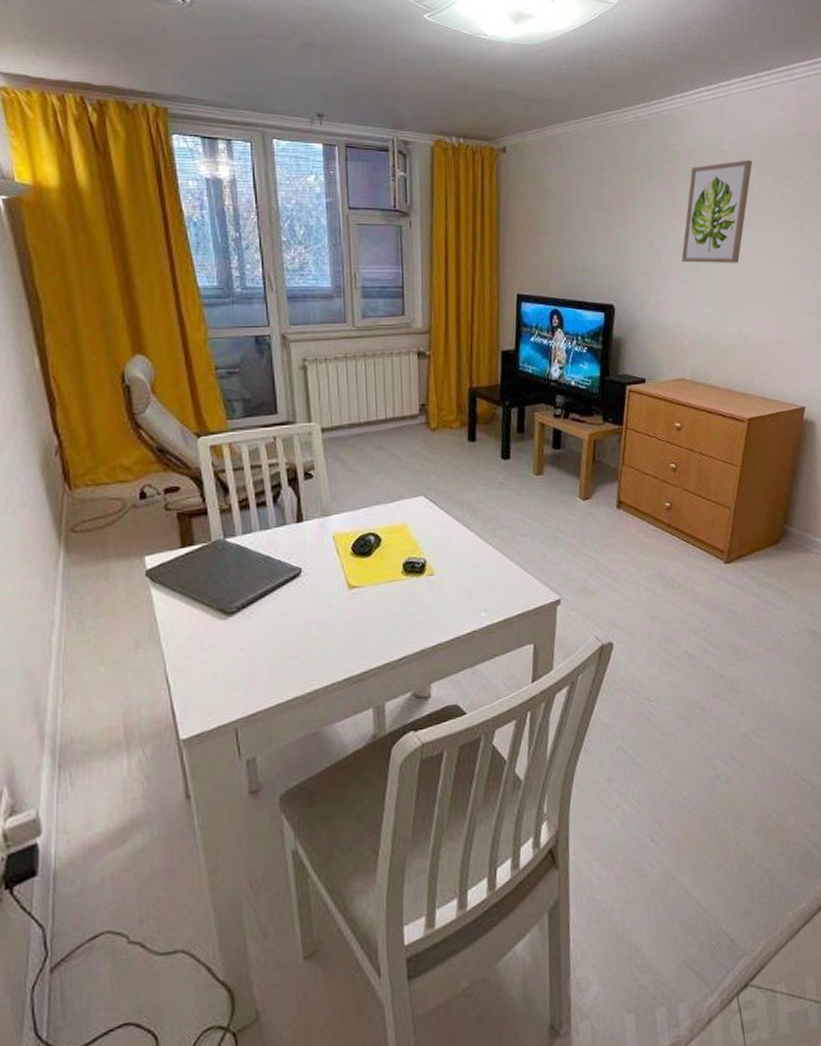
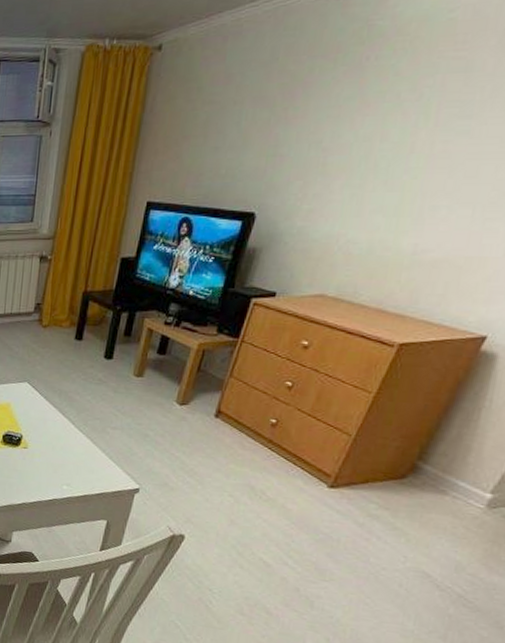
wall art: present [681,160,753,263] -> none [355,27,496,165]

